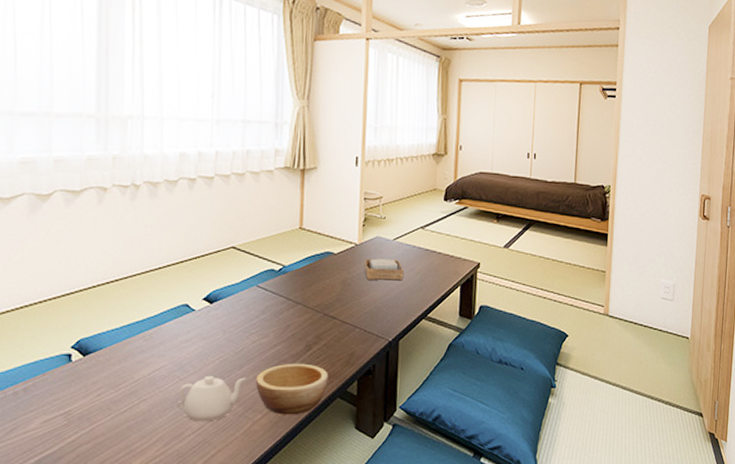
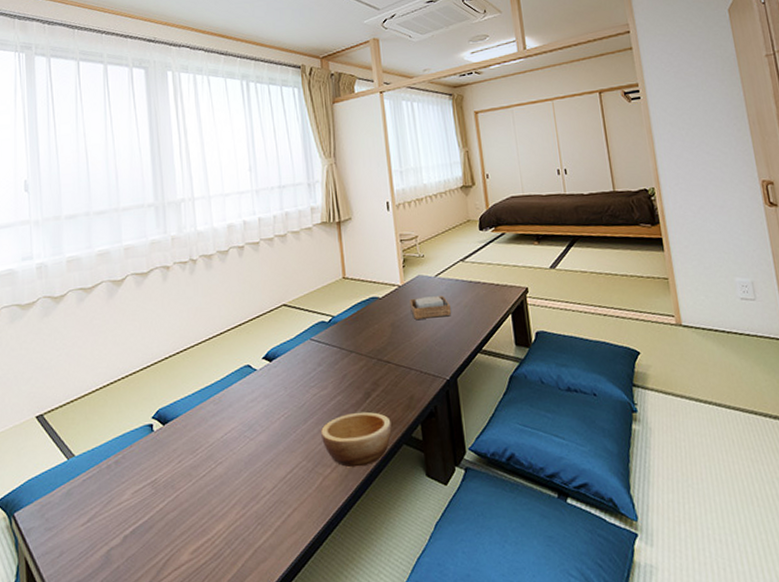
teapot: present [177,375,247,422] -> none [250,431,312,481]

